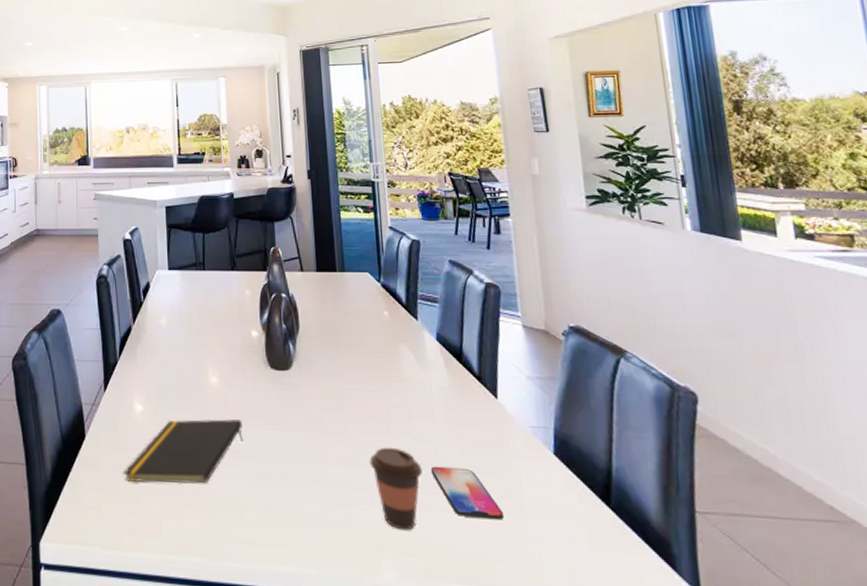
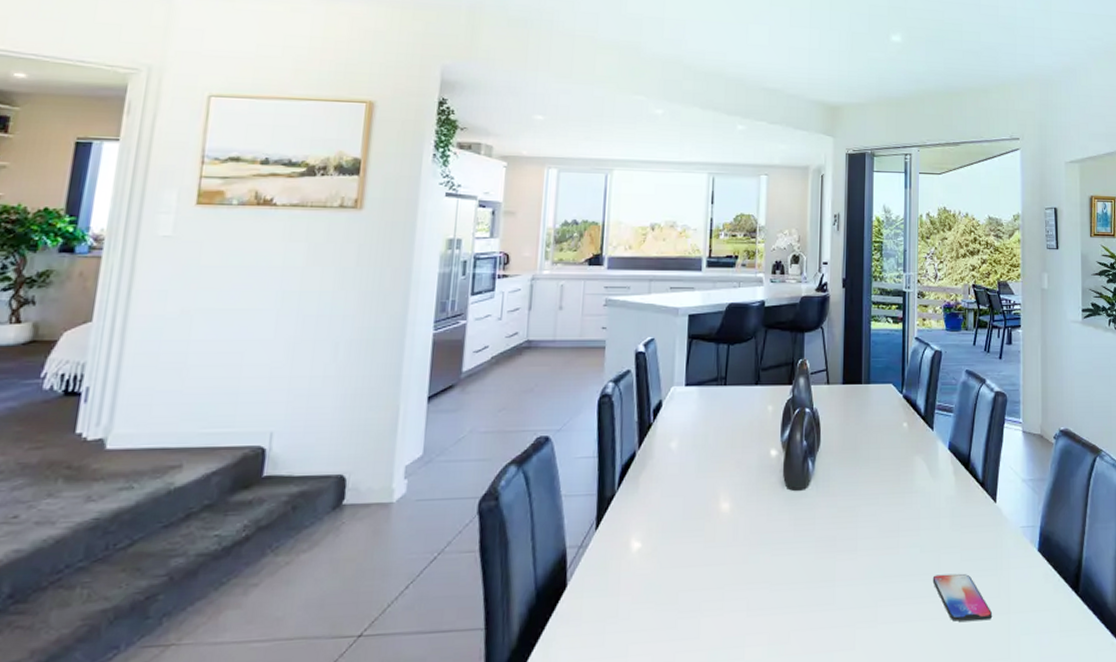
notepad: present [124,419,243,484] -> none [610,548,752,633]
coffee cup: present [369,447,422,530] -> none [877,560,925,644]

